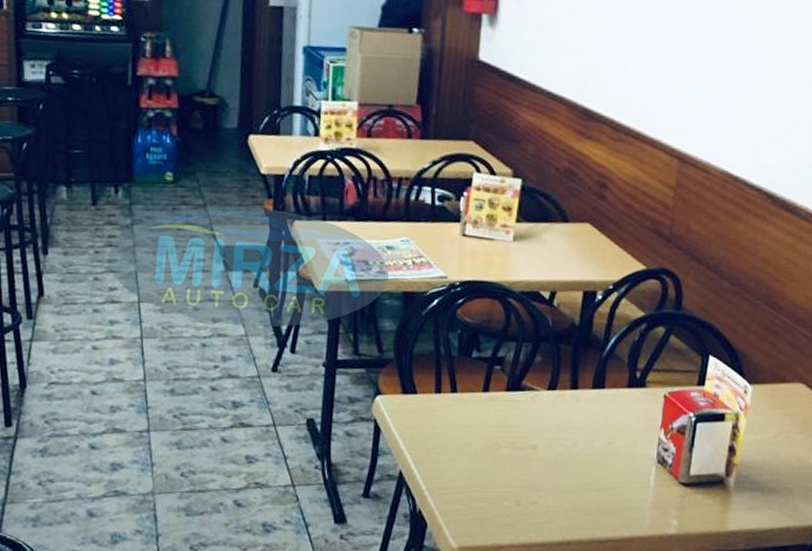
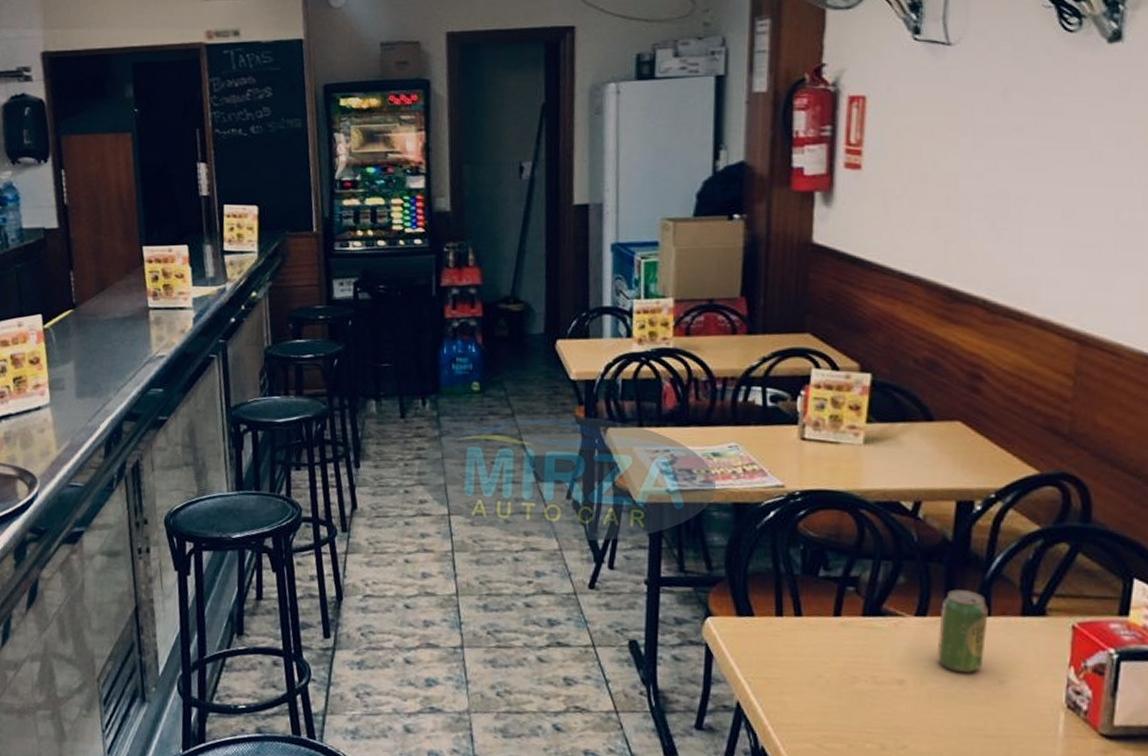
beverage can: none [562,367,604,438] -> present [936,589,988,674]

